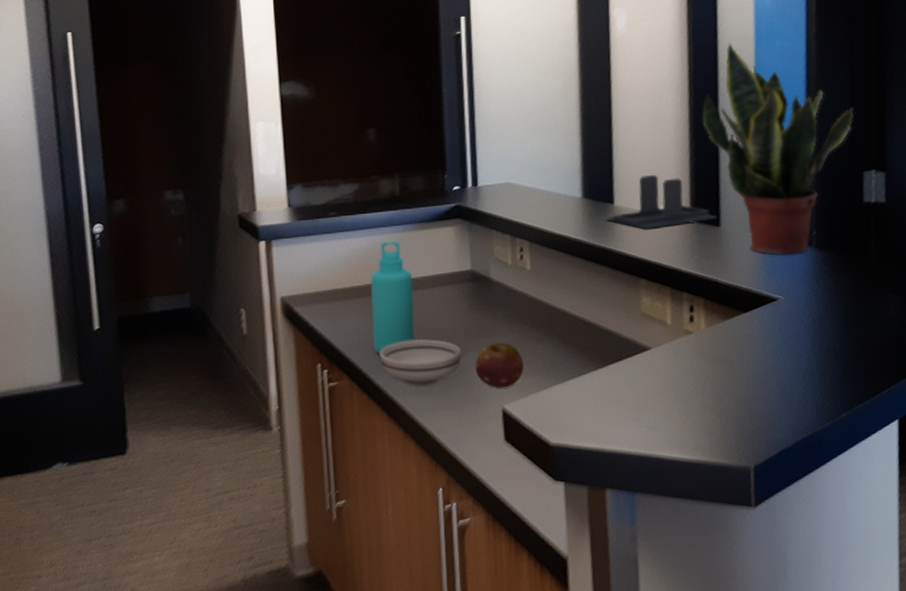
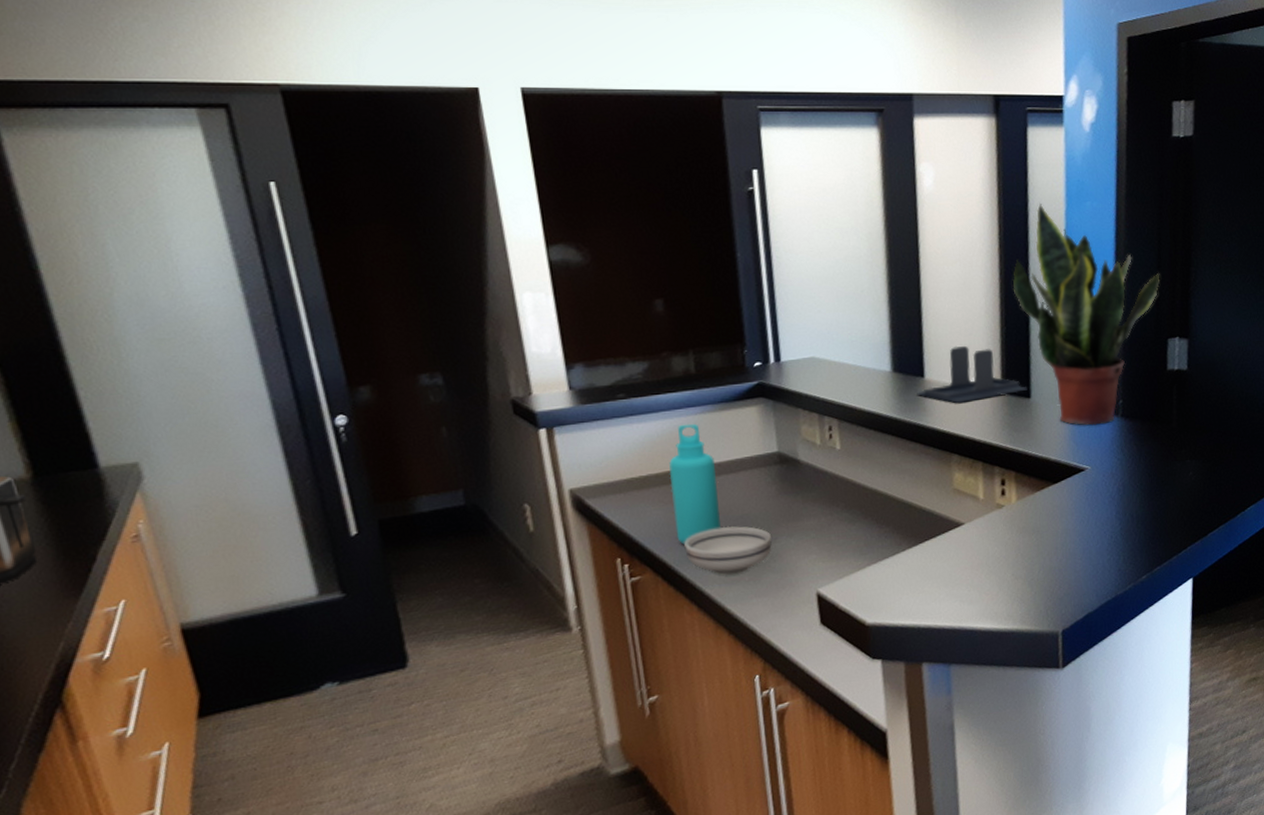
fruit: present [475,342,524,388] -> none [786,525,837,573]

